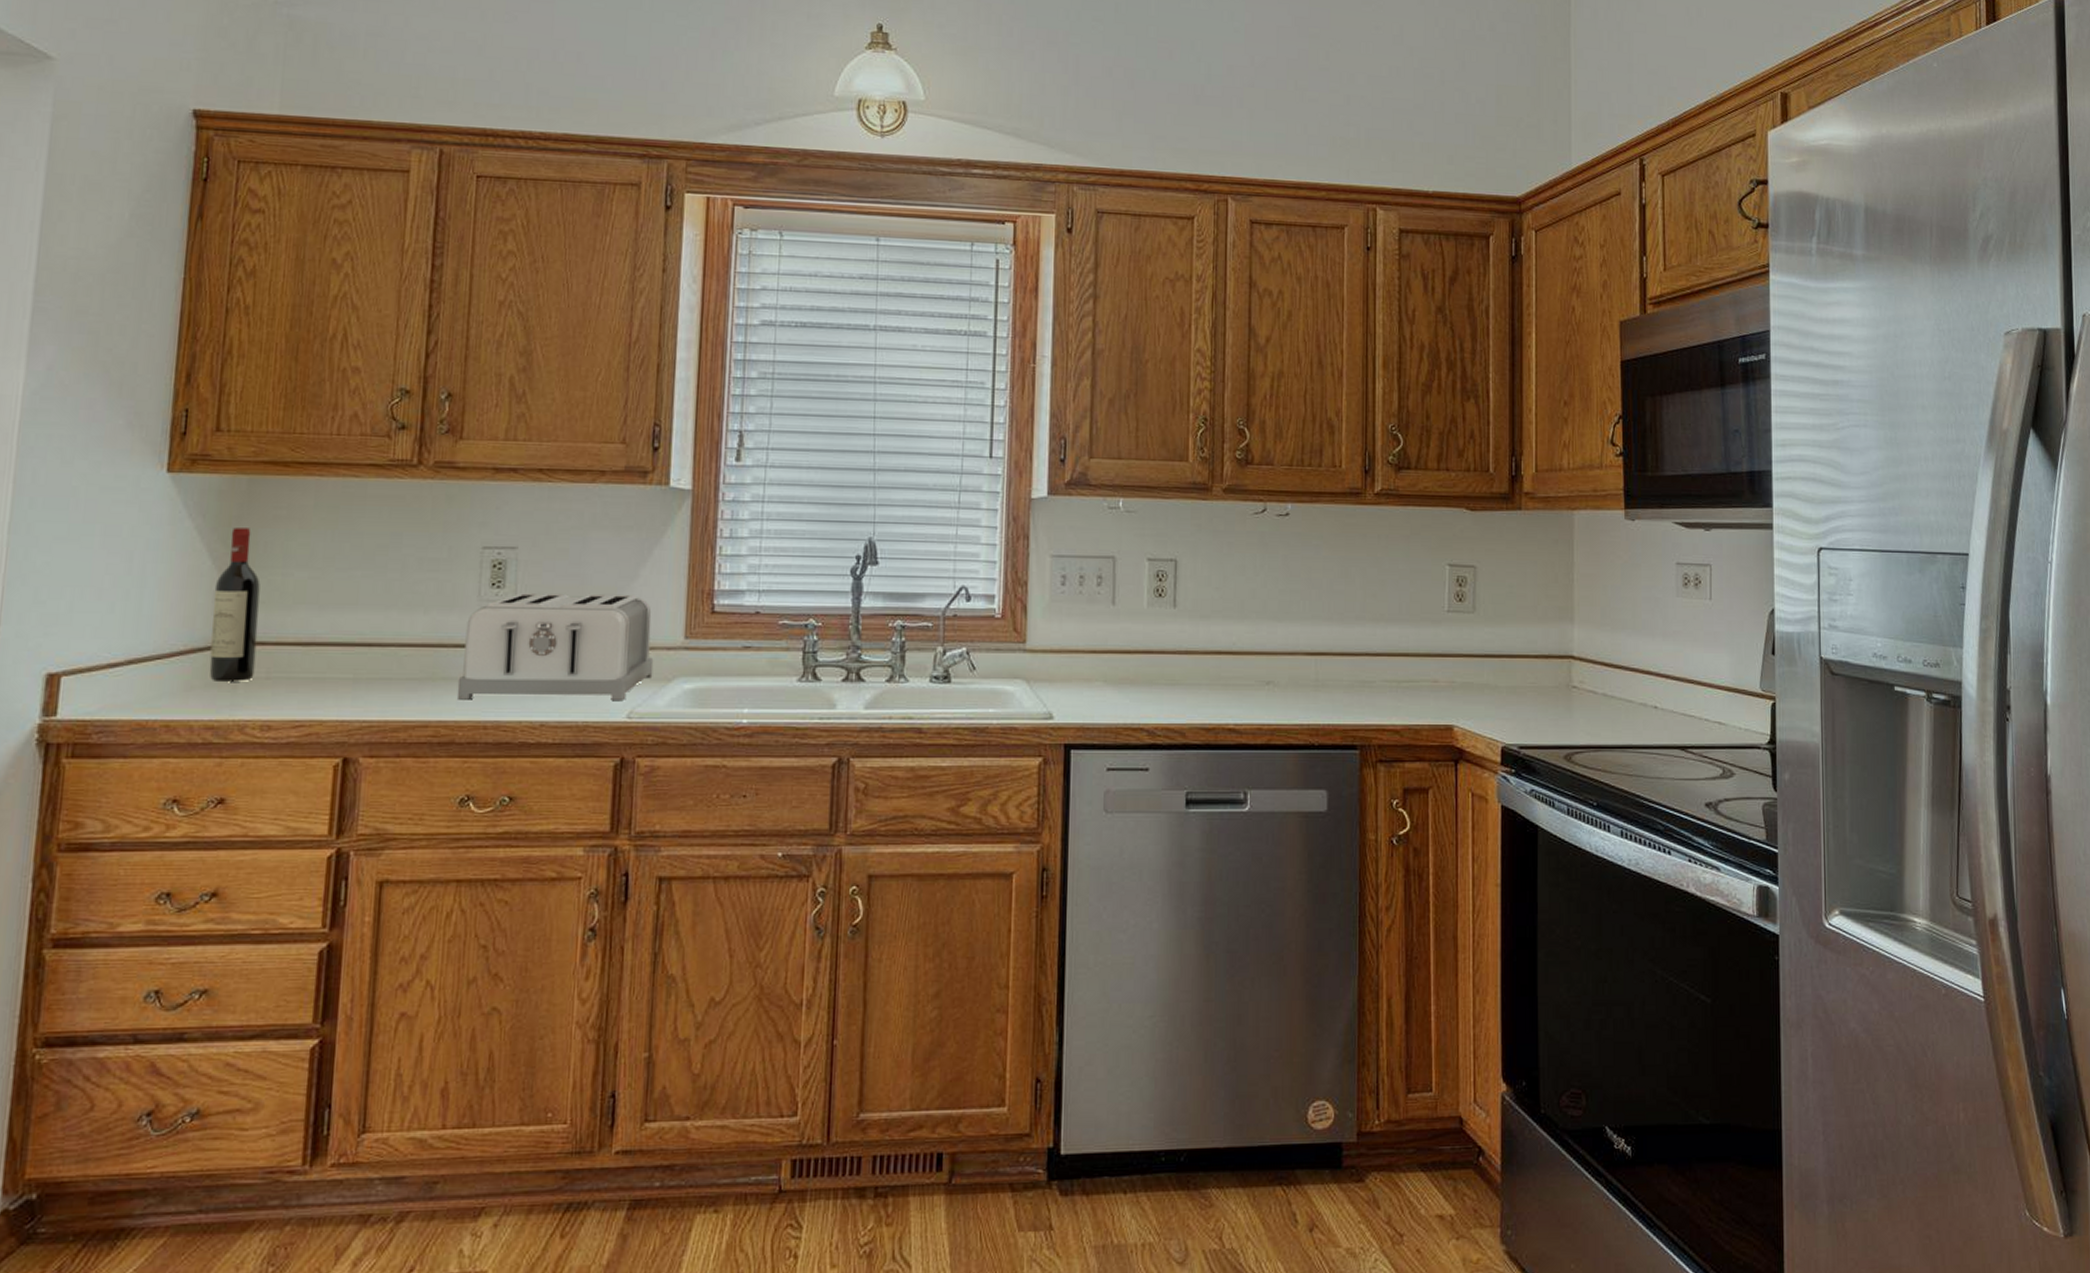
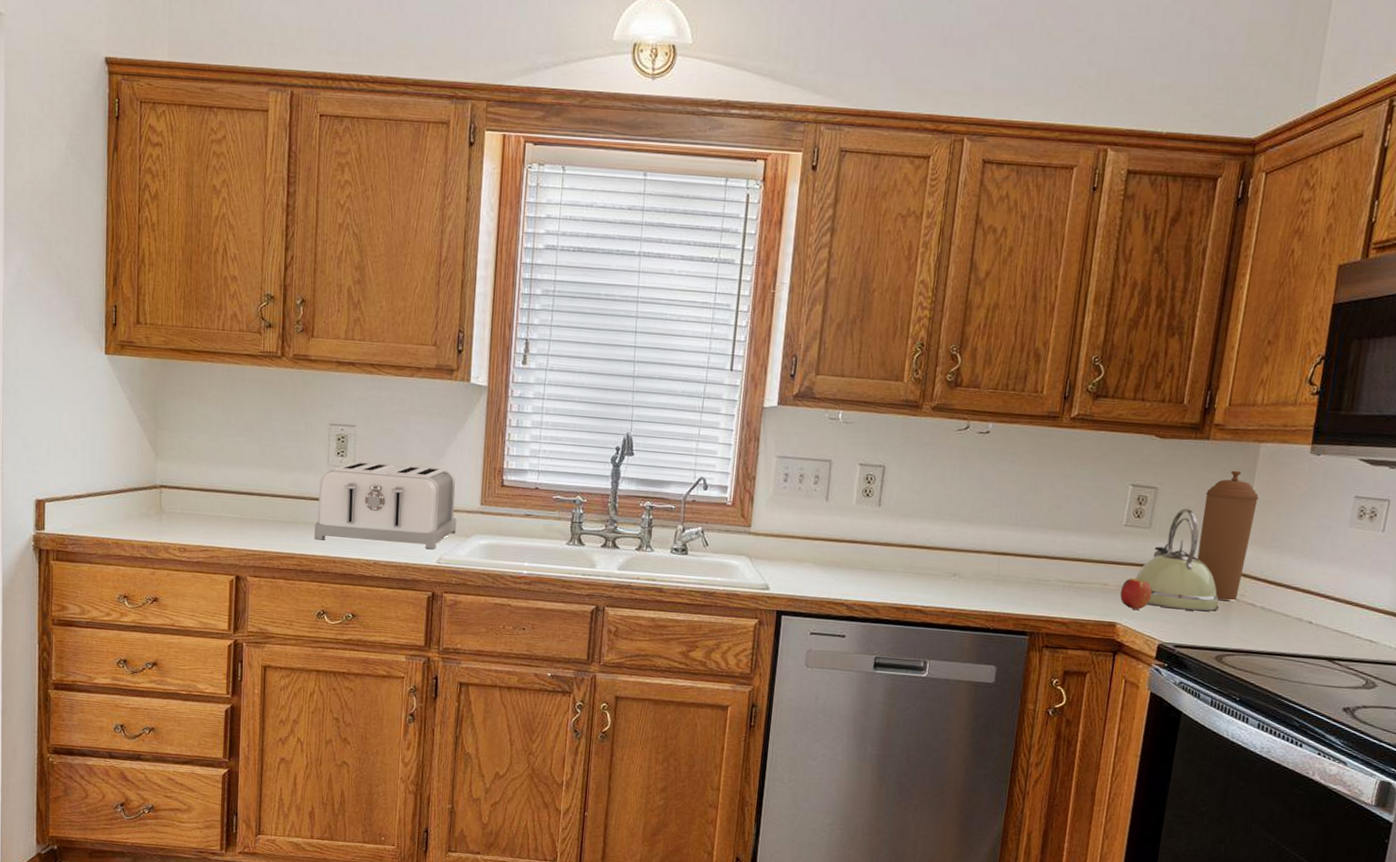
wine bottle: present [208,528,261,683] -> none [142,399,174,515]
fruit: none [1452,672,1487,708] -> present [1120,578,1153,610]
kettle: none [1466,588,1559,704] -> present [1134,509,1219,612]
canister: none [1527,542,1582,689] -> present [1197,470,1260,601]

